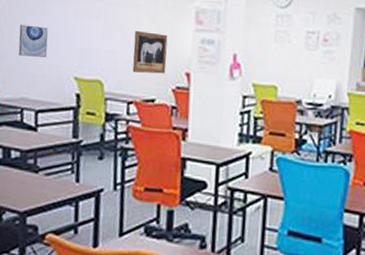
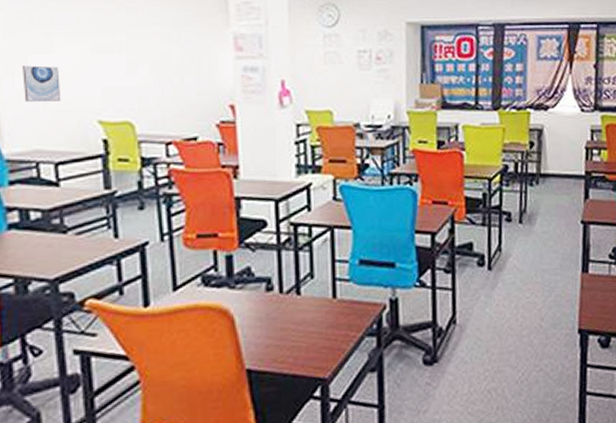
wall art: present [132,31,168,74] -> none [166,63,206,109]

